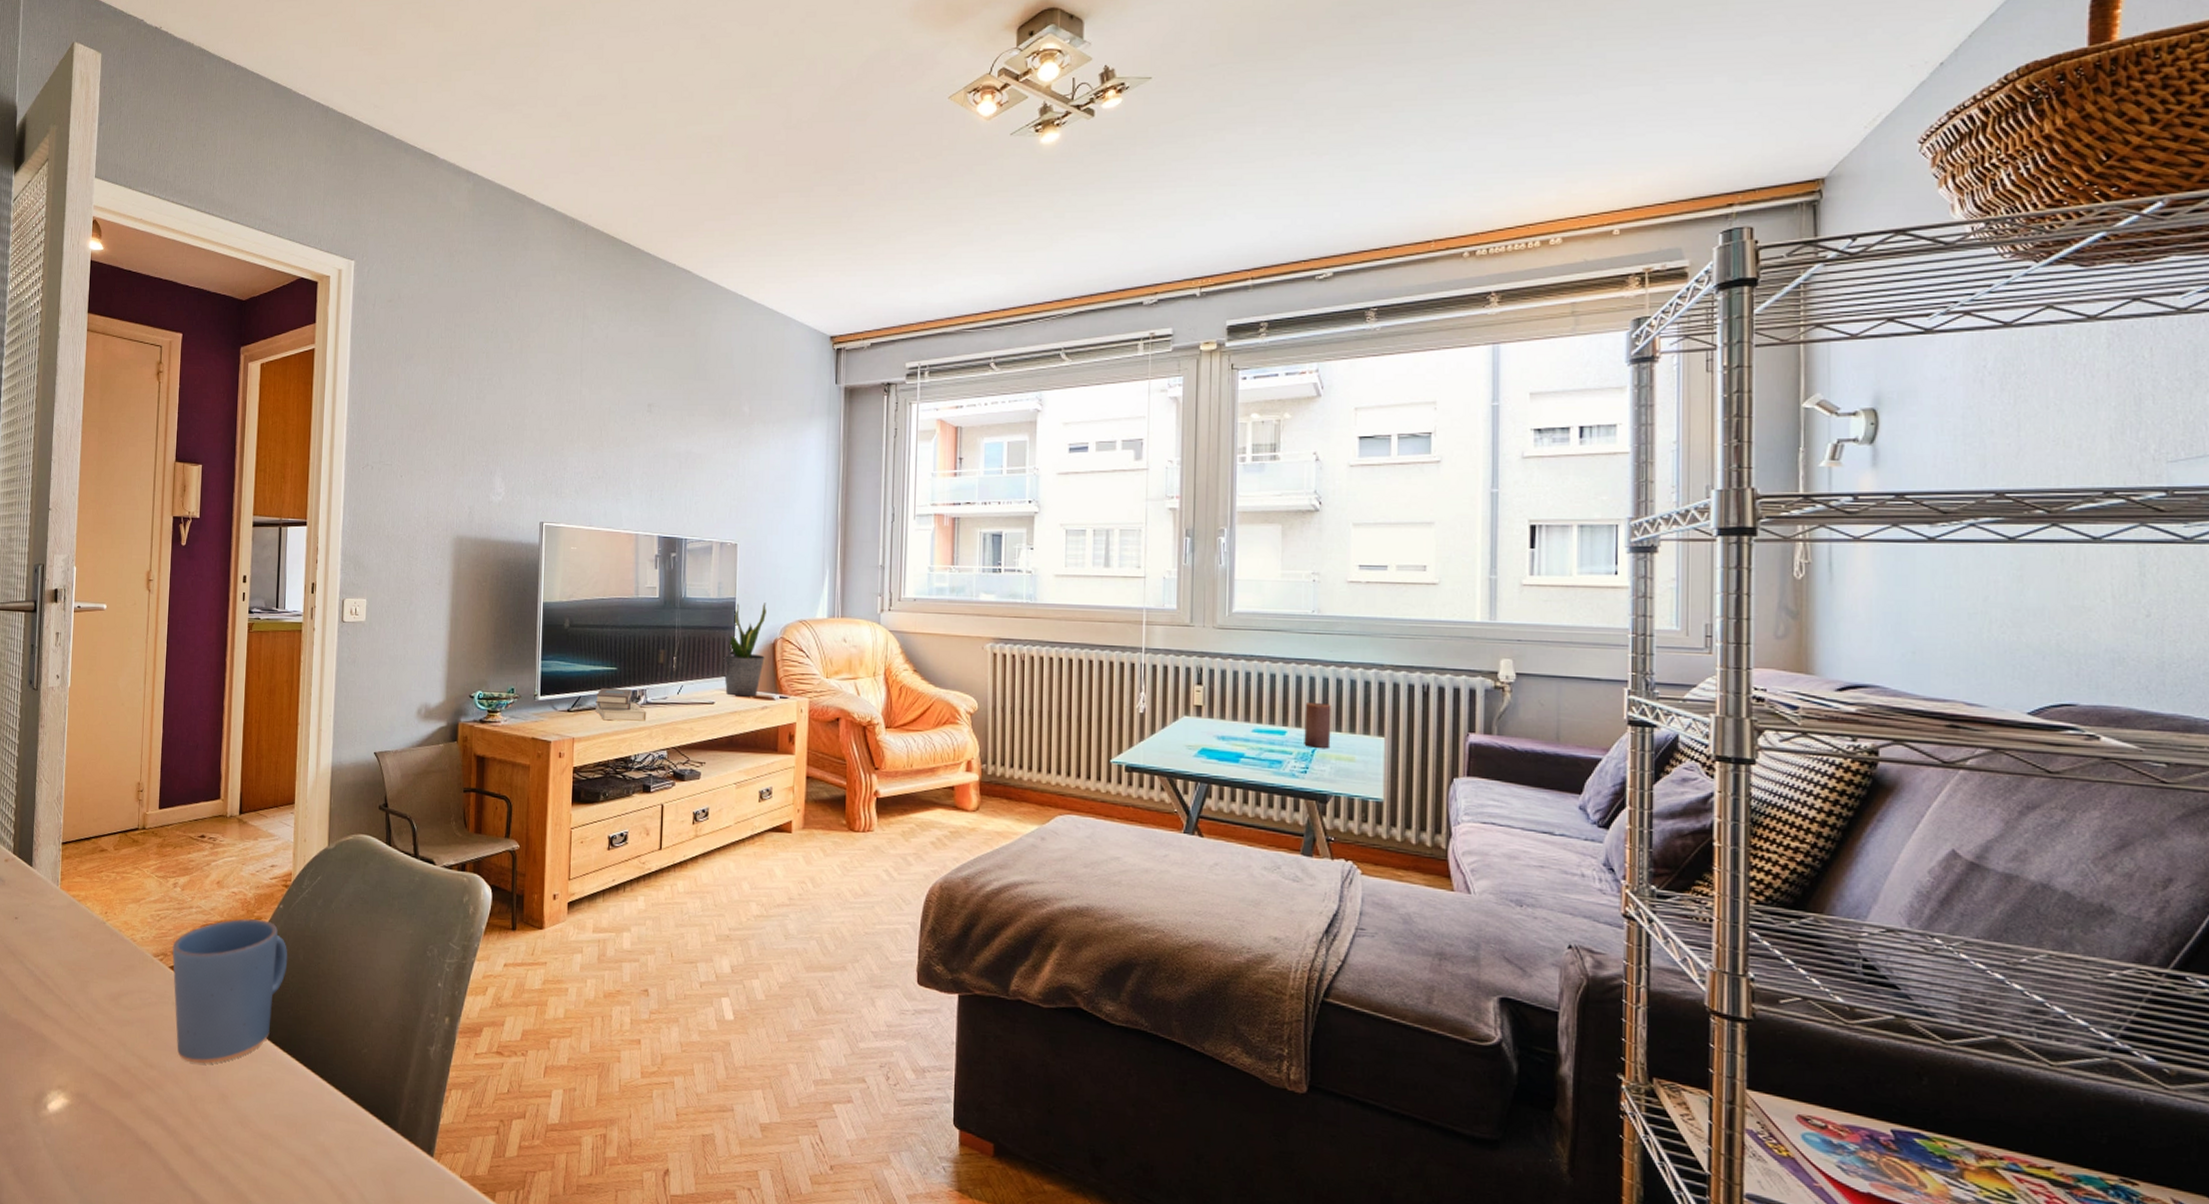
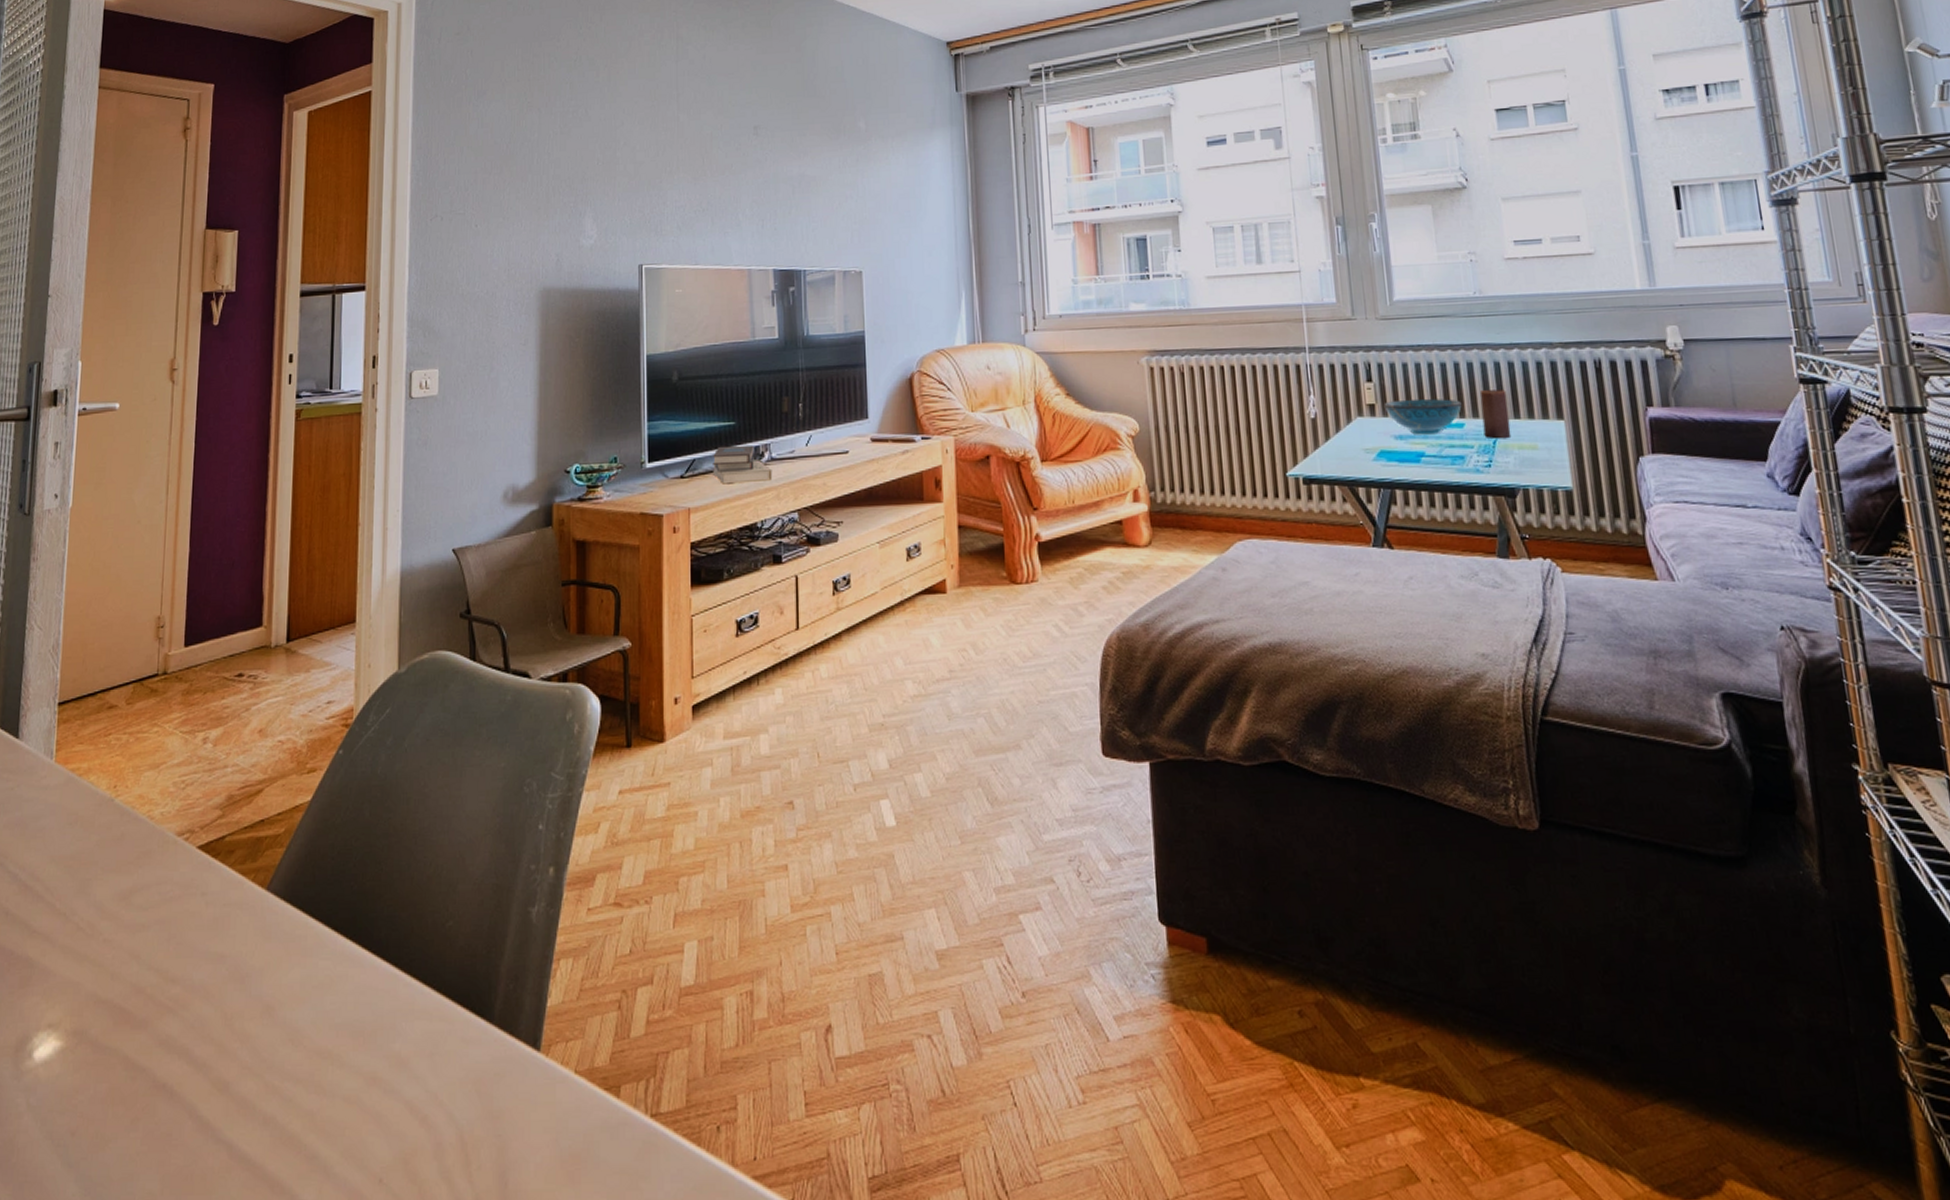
mug: present [172,919,288,1064] -> none [201,772,350,969]
potted plant: present [723,602,767,697] -> none [855,333,902,442]
decorative bowl: none [1210,704,1286,739] -> present [1384,398,1462,435]

